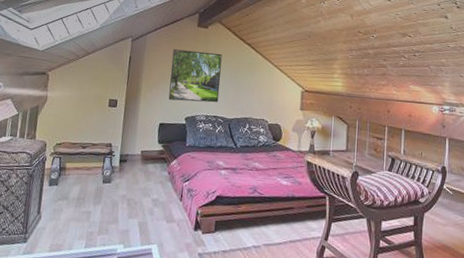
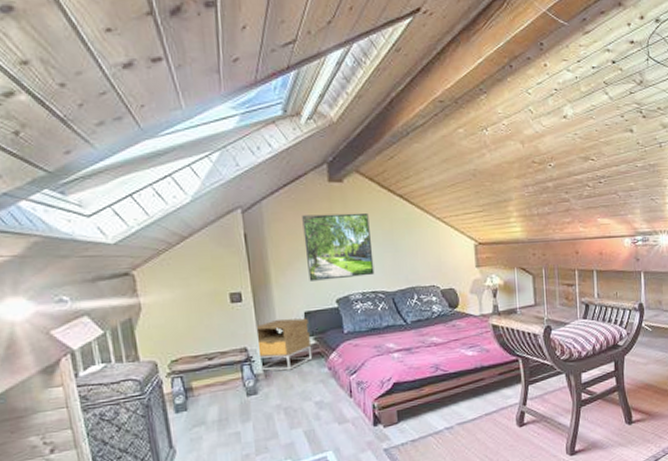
nightstand: none [117,125,161,168] -> present [257,318,313,371]

